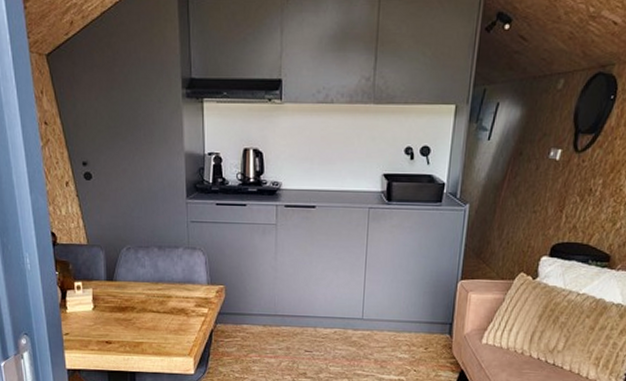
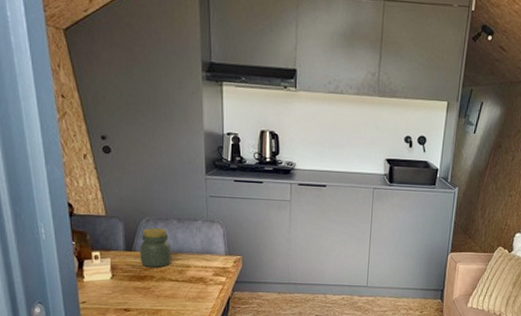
jar: none [121,256,152,298] -> present [140,227,171,268]

